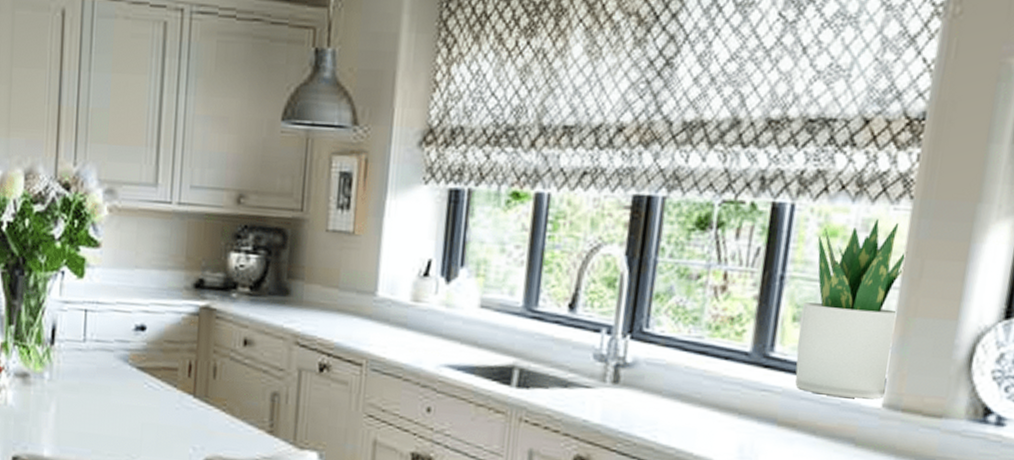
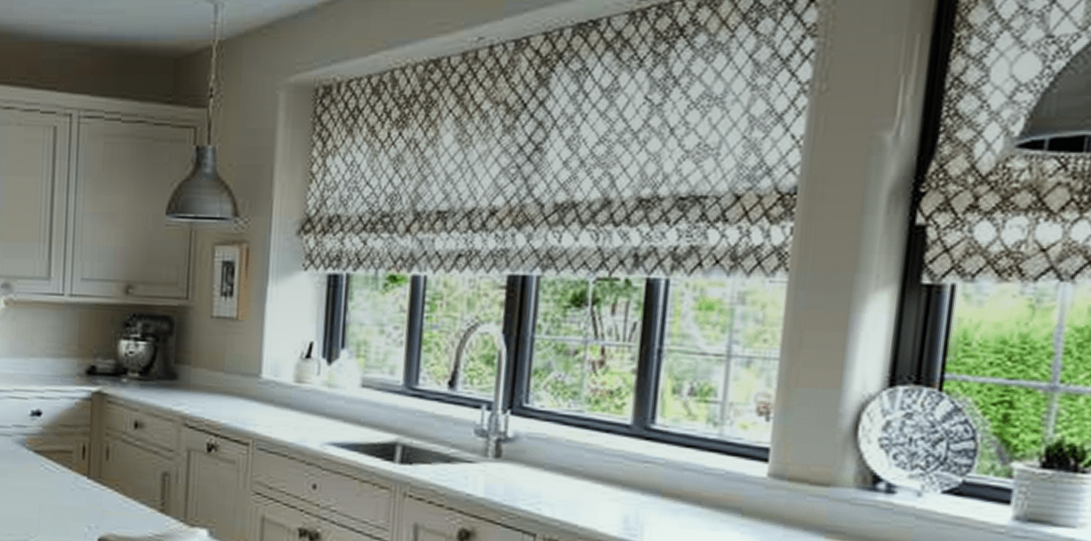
planter: present [795,219,908,400] -> none [677,292,786,470]

